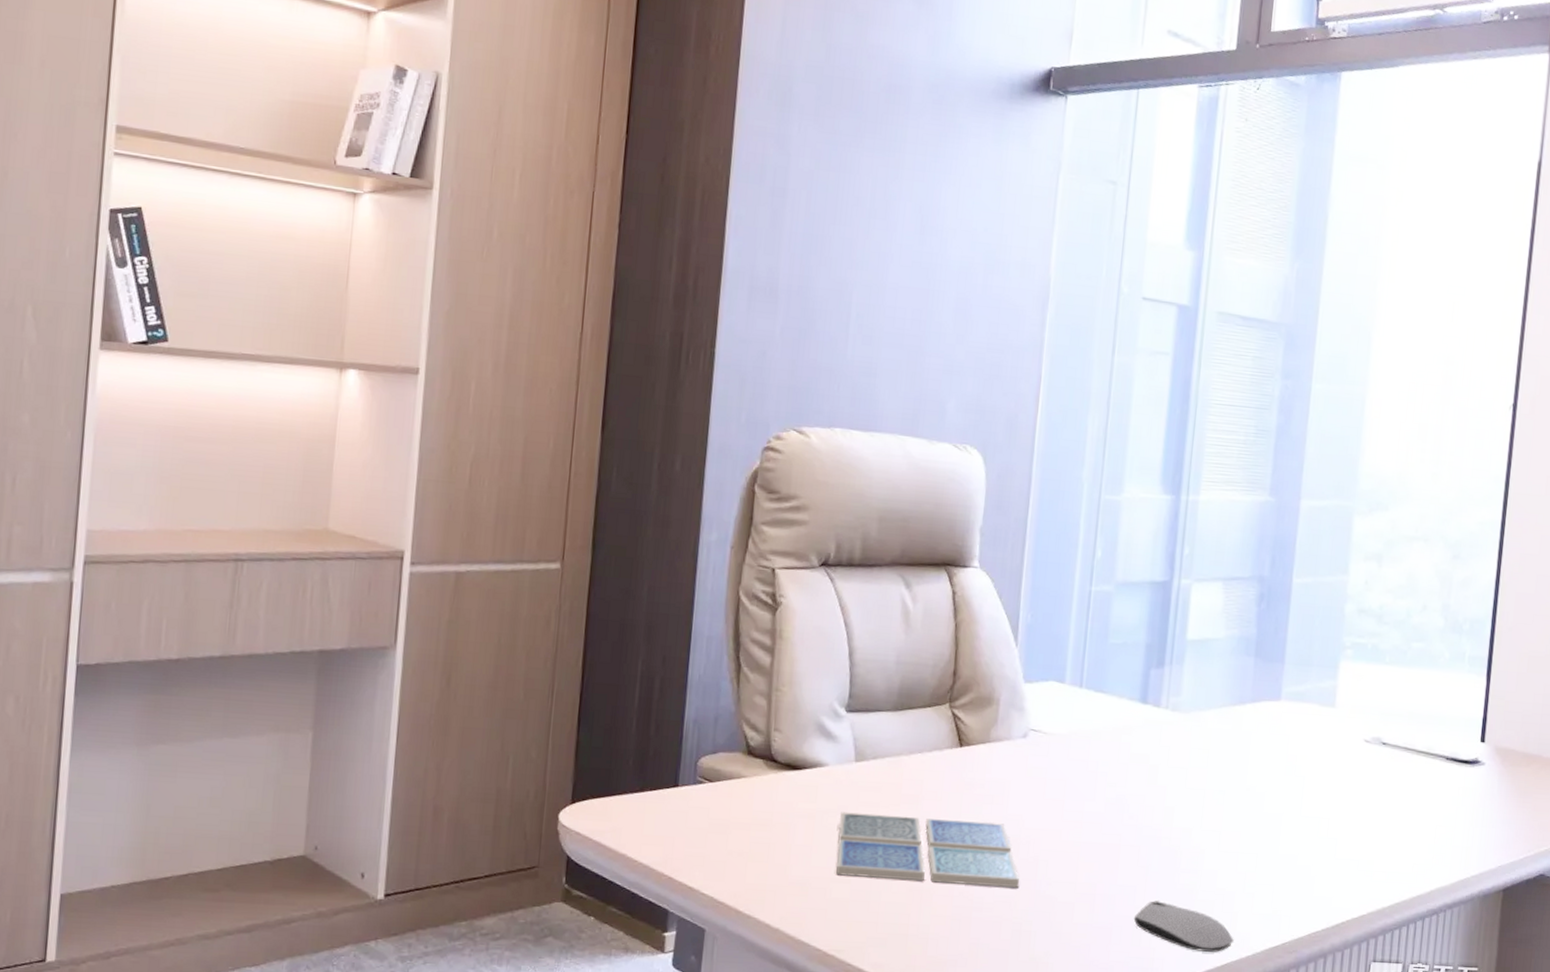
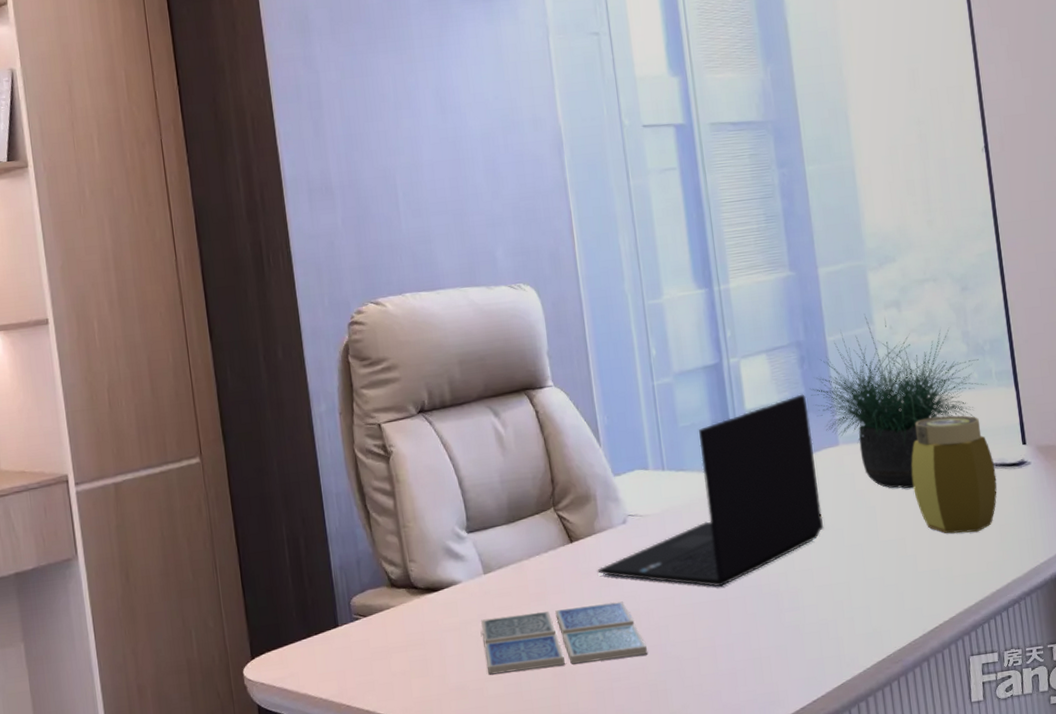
laptop: none [982,635,1257,830] -> present [597,394,824,587]
computer mouse: present [1133,901,1234,952] -> none [753,640,845,678]
potted plant: none [1262,562,1457,765] -> present [810,314,987,489]
jar: none [1351,691,1445,828] -> present [911,415,997,534]

